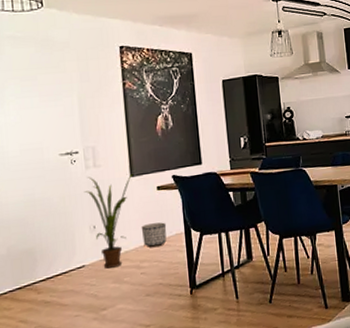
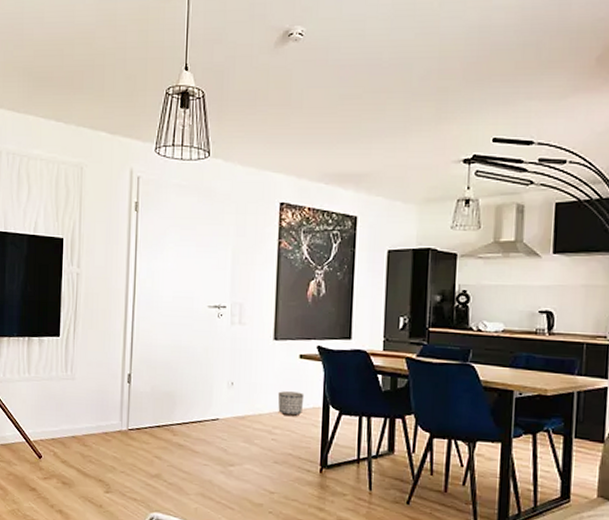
house plant: present [84,173,133,269] -> none [226,333,277,428]

